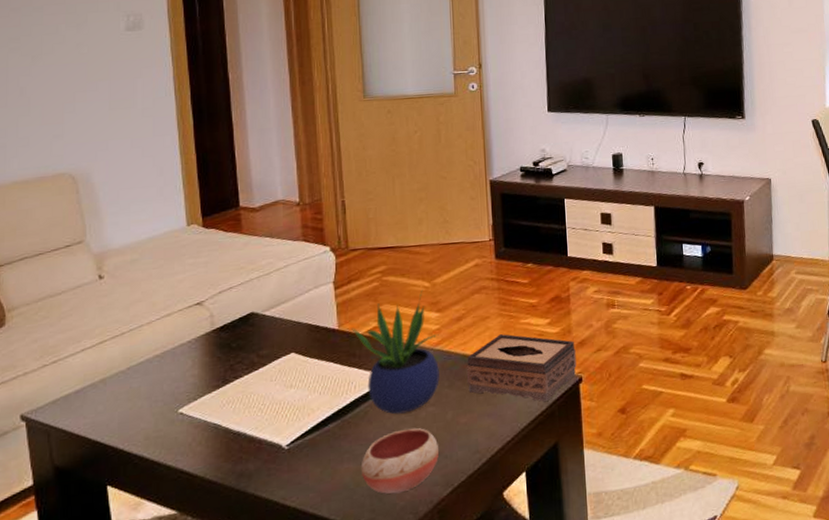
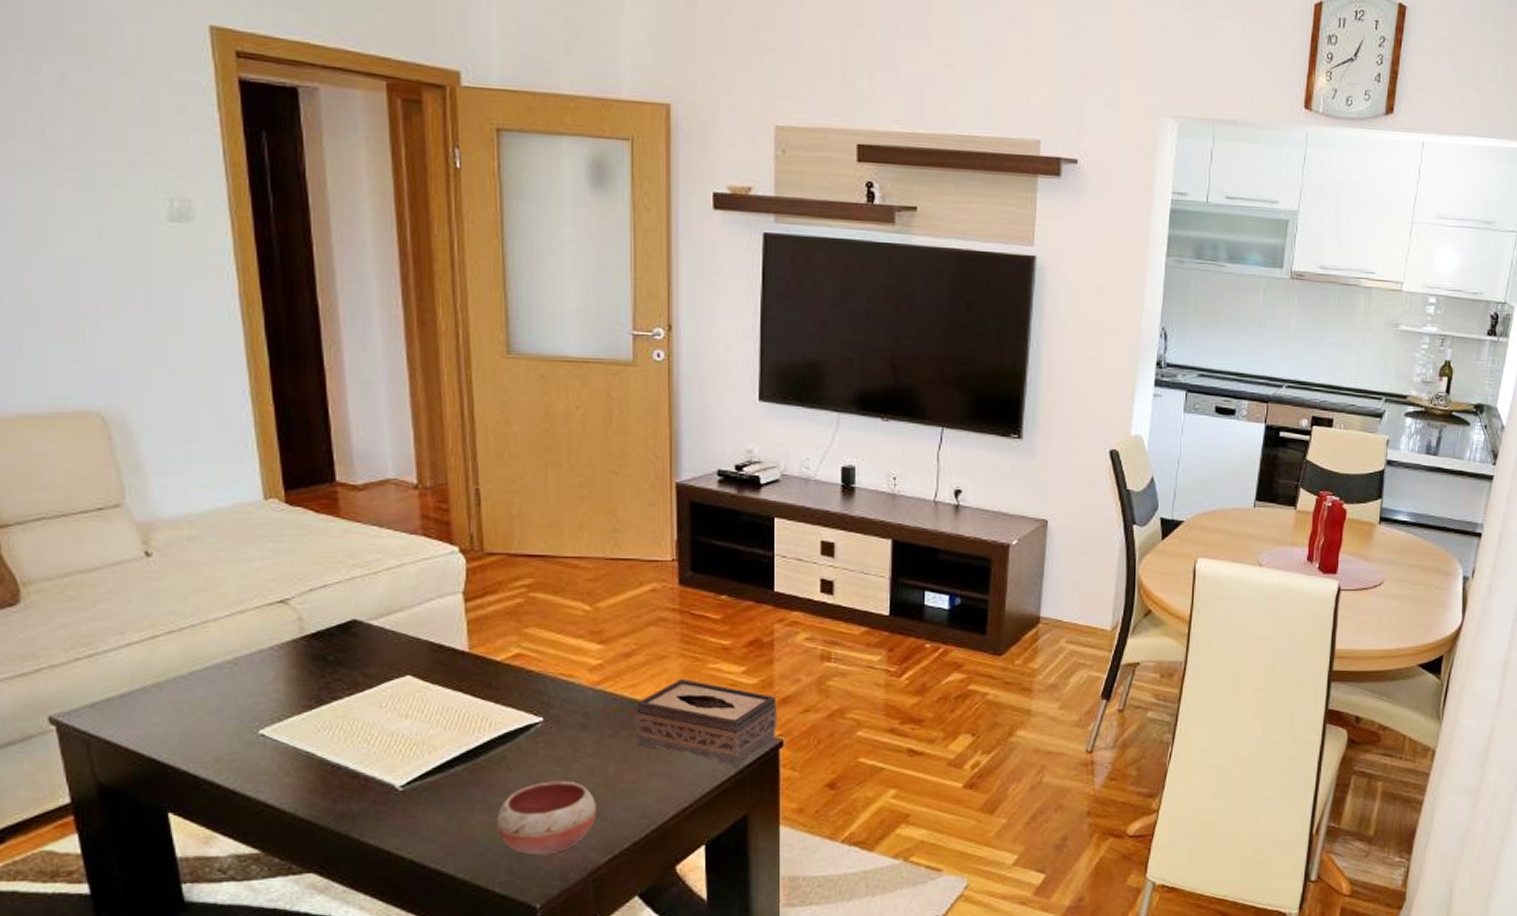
potted plant: present [351,289,440,414] -> none [486,613,601,763]

